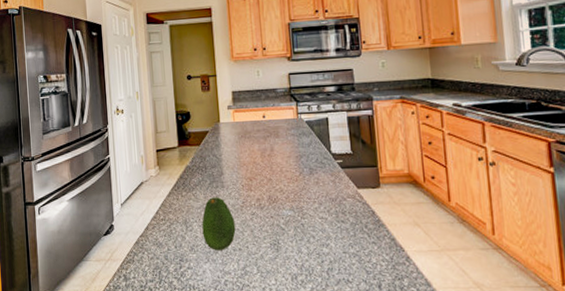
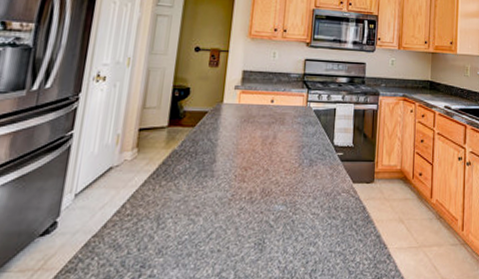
fruit: present [202,197,236,250] -> none [176,188,219,253]

